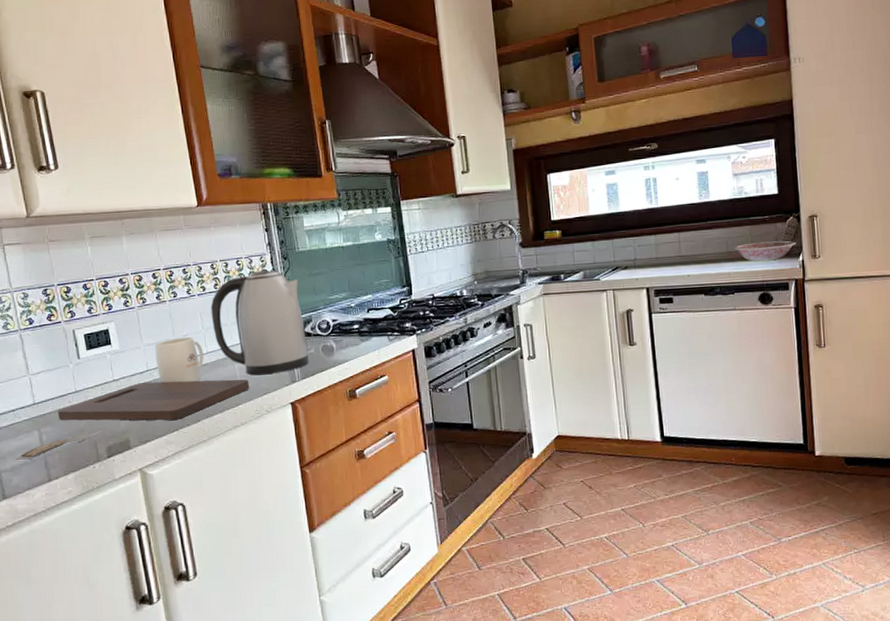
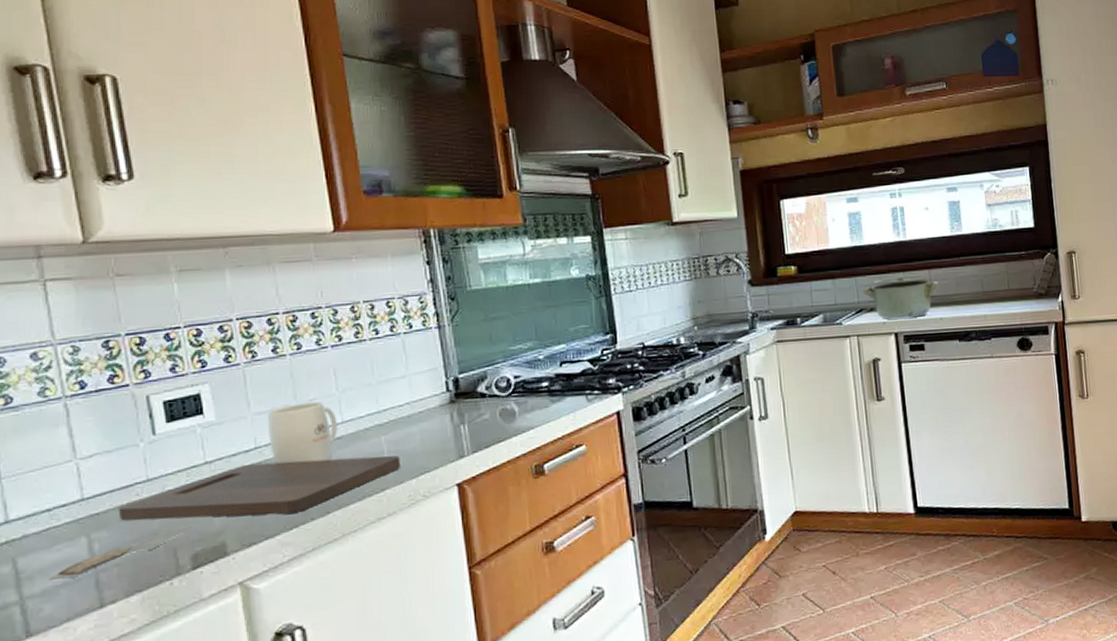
kettle: present [210,270,309,376] -> none [349,313,482,450]
saucepan: none [619,237,687,276] -> present [863,275,939,319]
bowl: present [733,240,797,262] -> none [988,279,1055,303]

